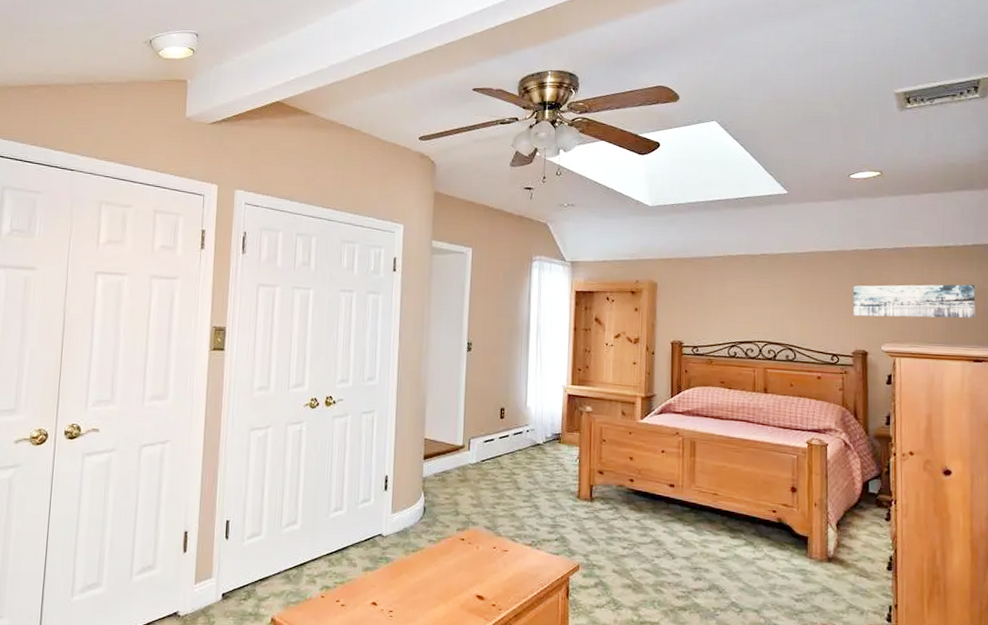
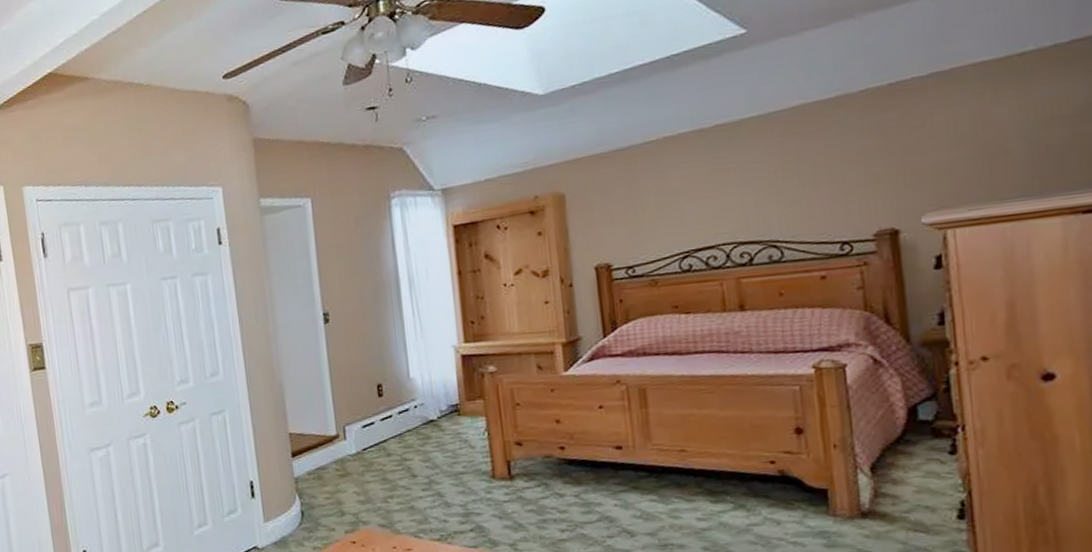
wall art: present [853,284,976,318] -> none [867,100,1082,184]

